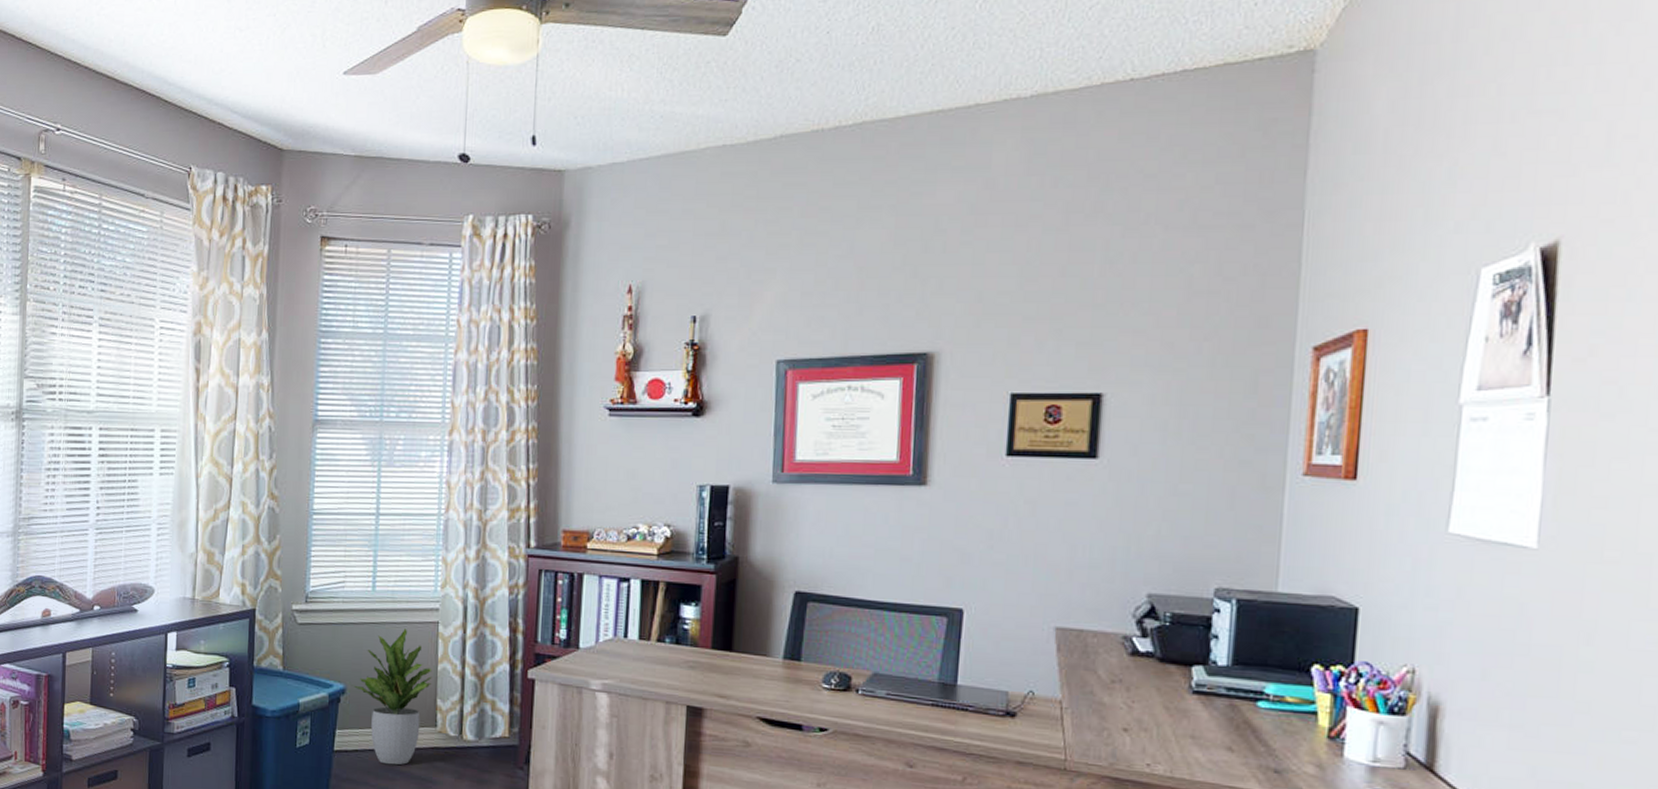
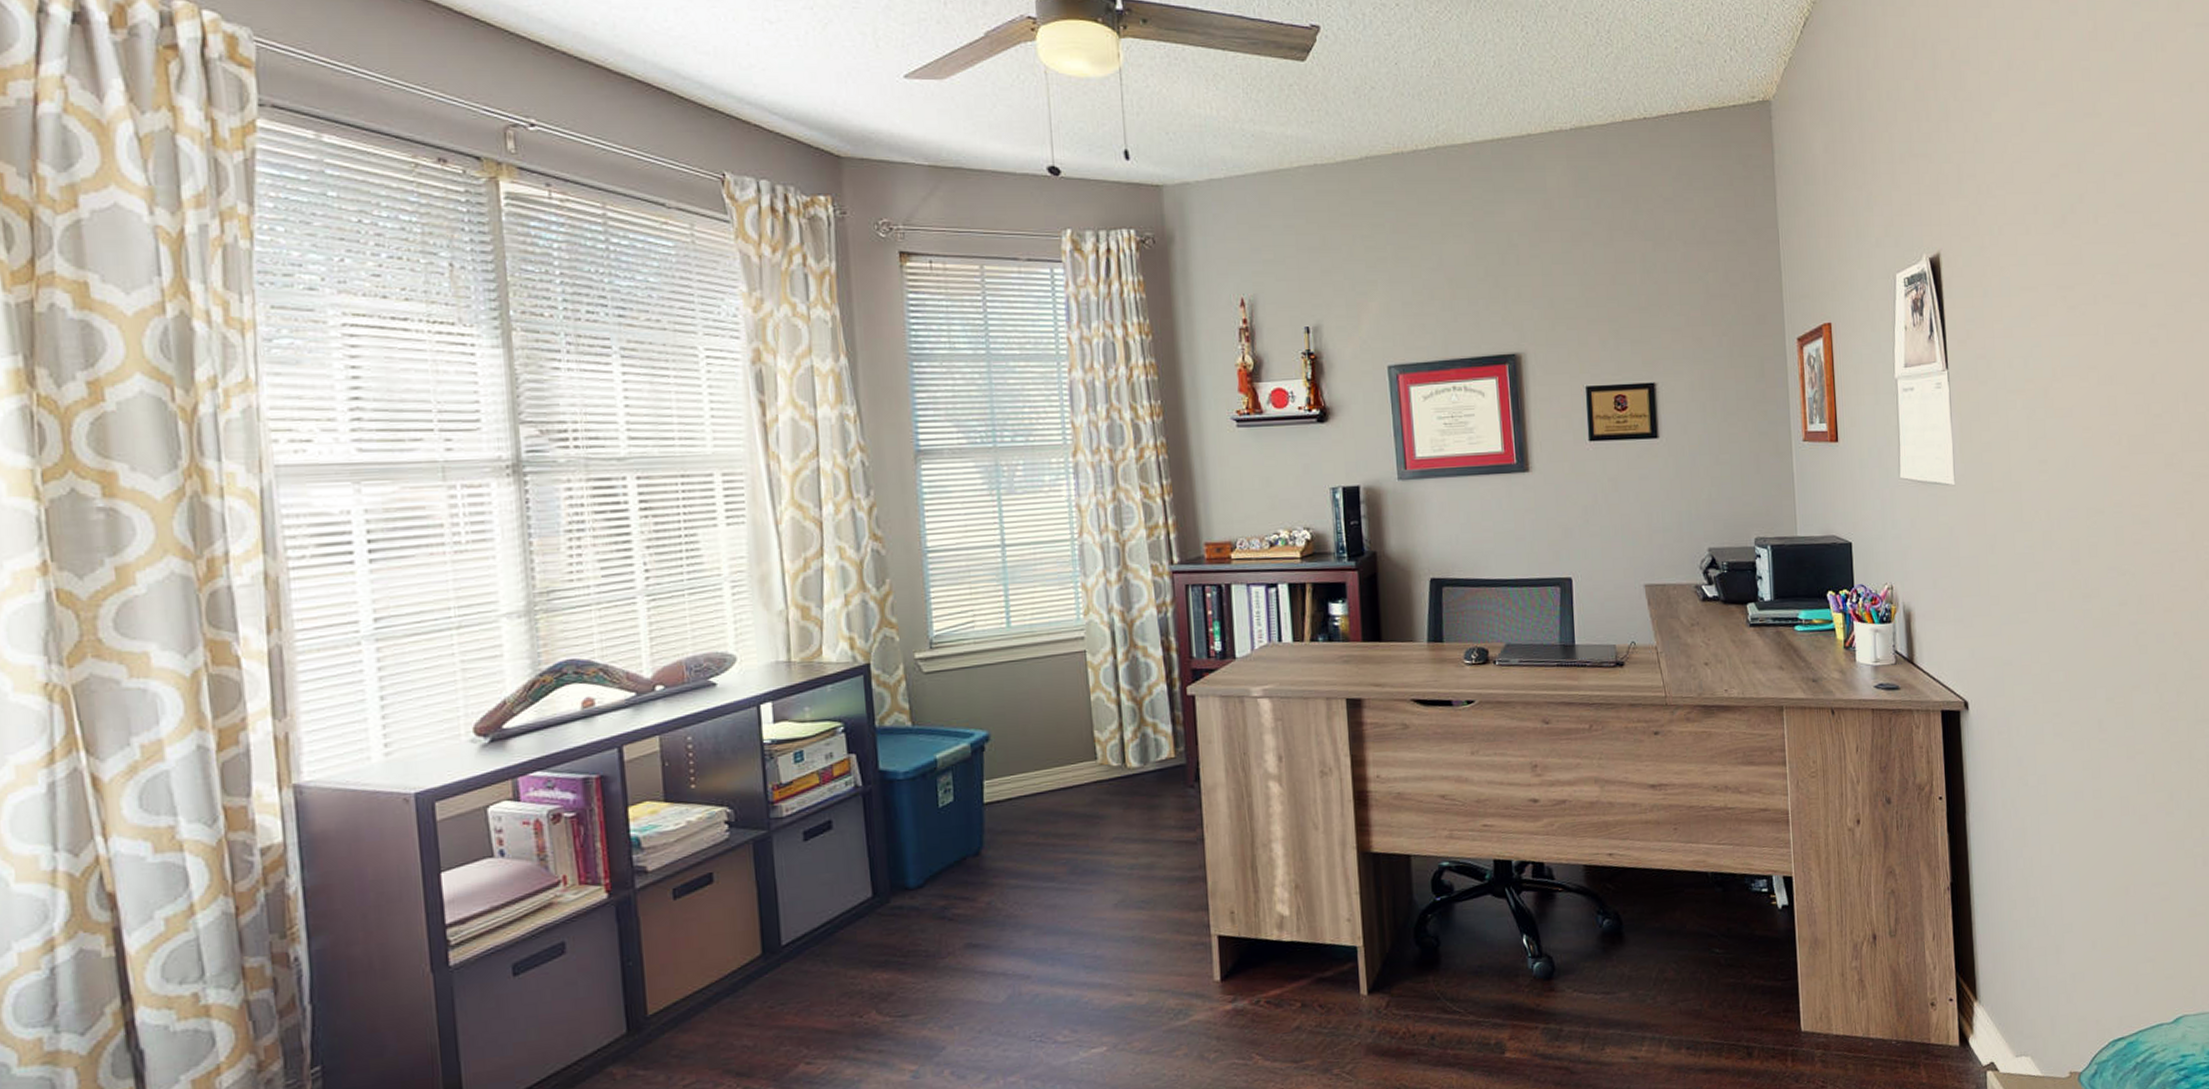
potted plant: present [350,628,432,766] -> none [994,662,1086,808]

